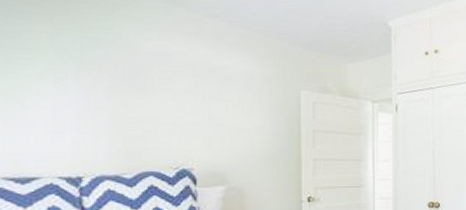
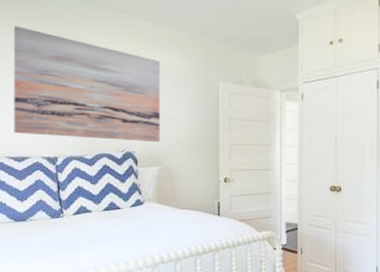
wall art: none [14,10,227,158] -> present [13,25,161,143]

